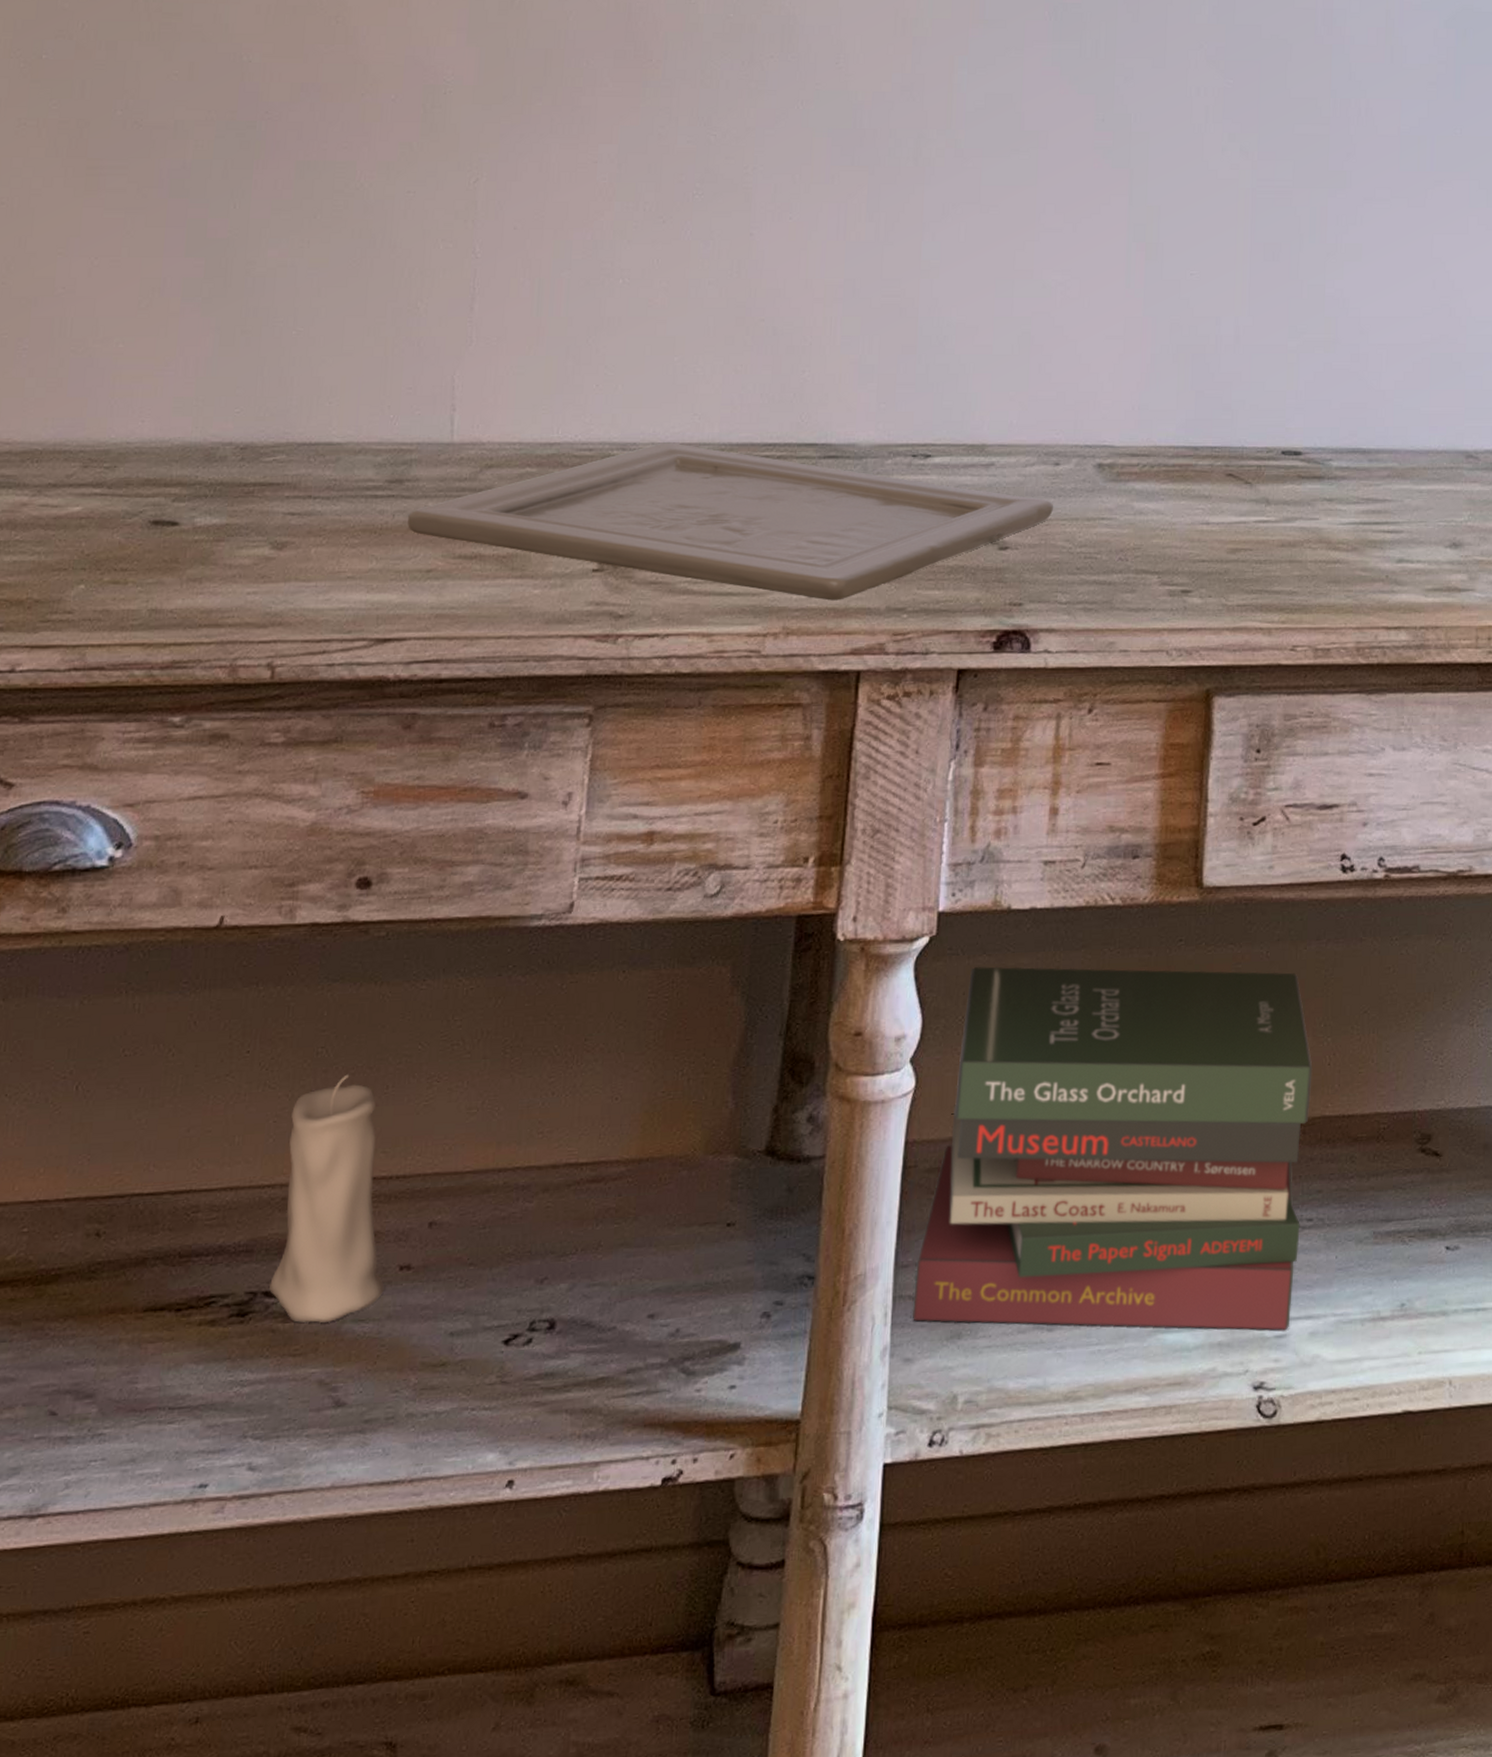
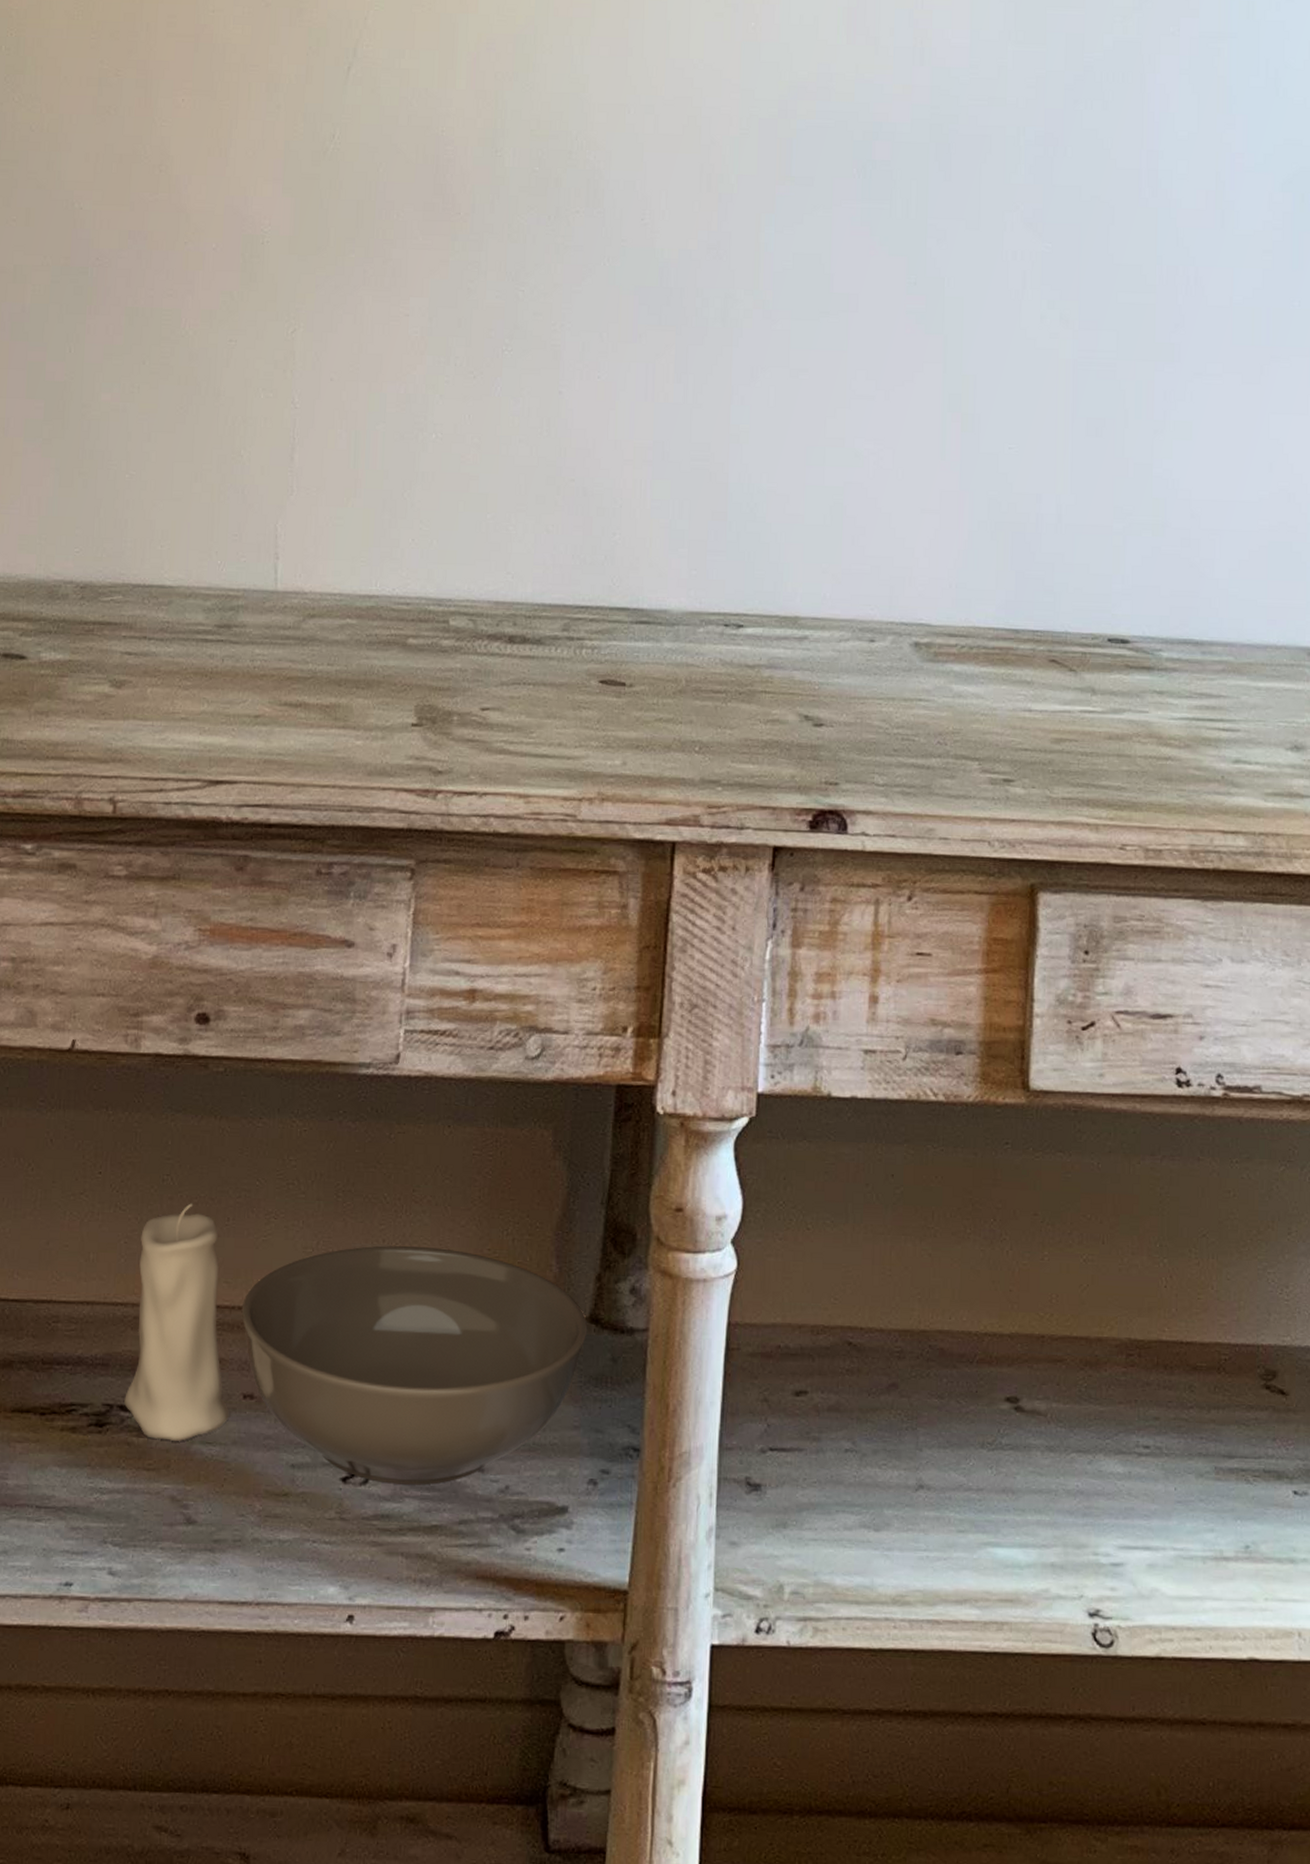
bowl: none [399,1095,764,1341] -> present [241,1245,588,1485]
decorative tray: present [408,442,1054,601] -> none [236,600,870,769]
books: present [913,966,1313,1330] -> none [738,1151,1148,1558]

